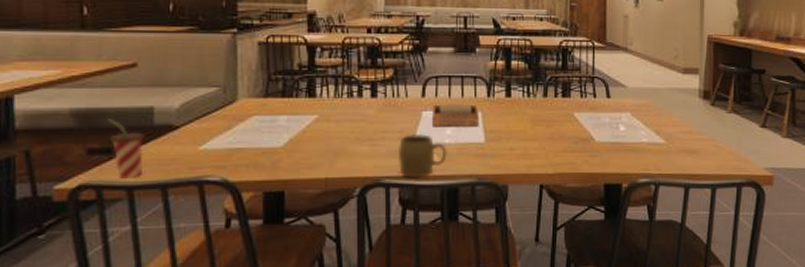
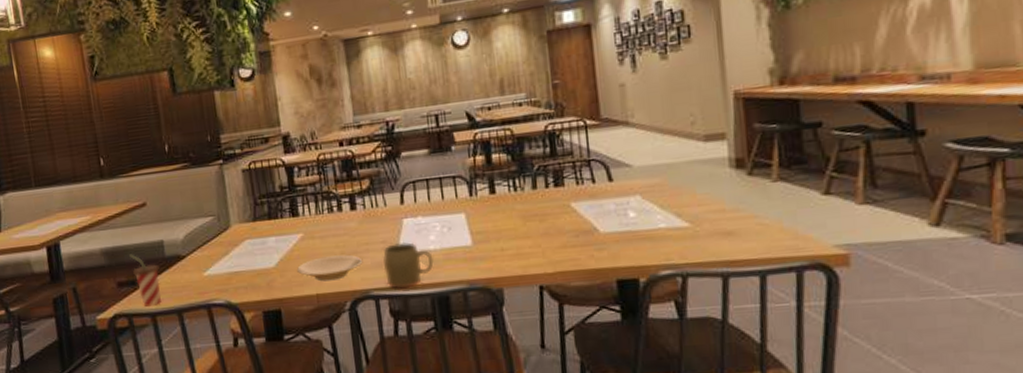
saucer: none [306,141,378,166] -> present [296,254,363,281]
napkin holder: present [433,104,479,127] -> none [413,206,464,234]

